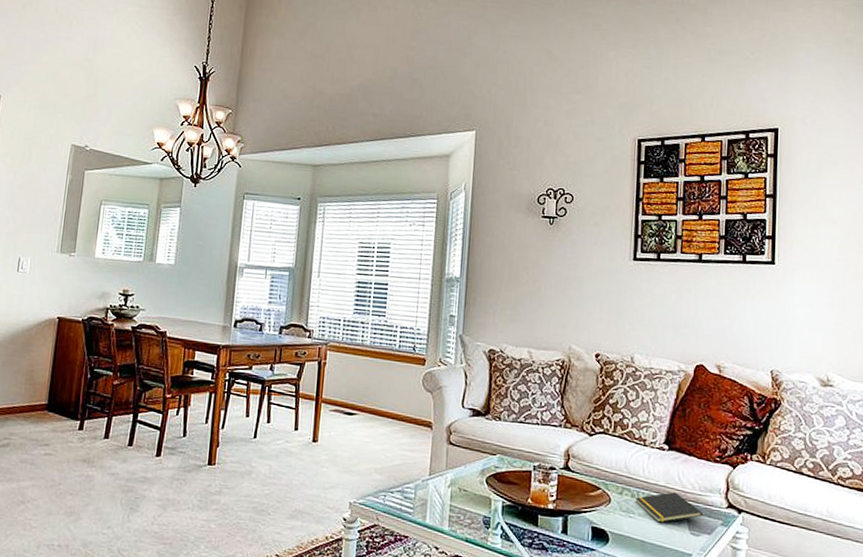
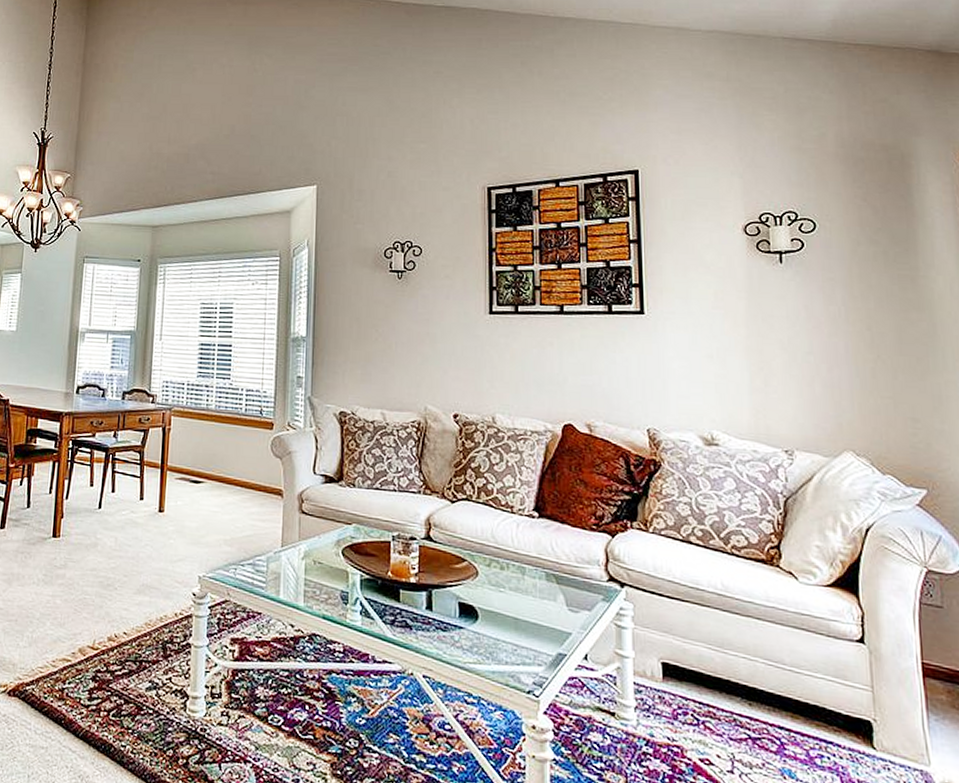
notepad: present [635,492,702,523] -> none [505,563,580,598]

